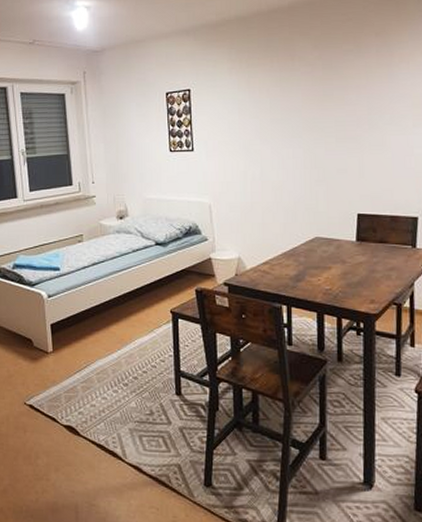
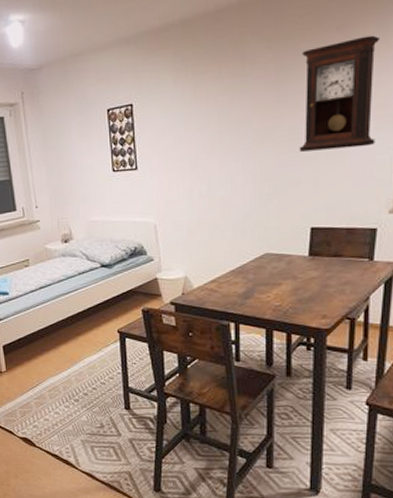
pendulum clock: none [345,42,413,142] -> present [299,35,379,152]

